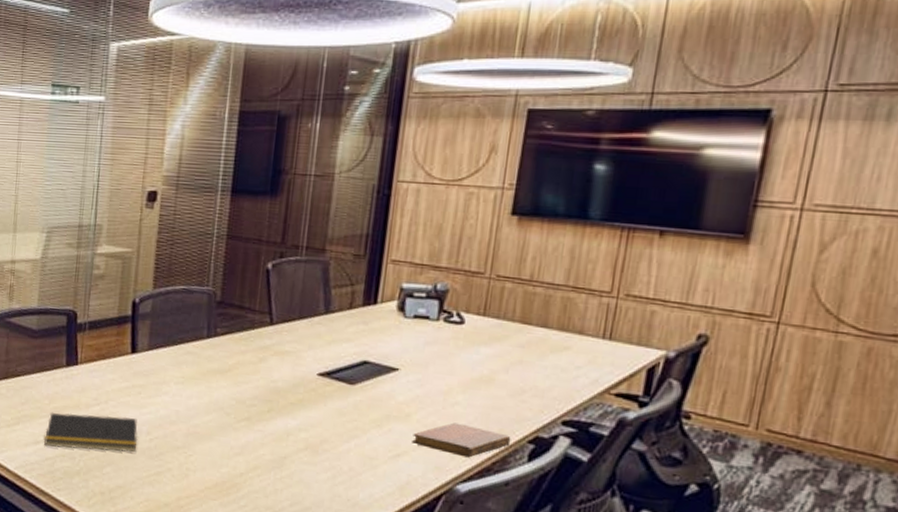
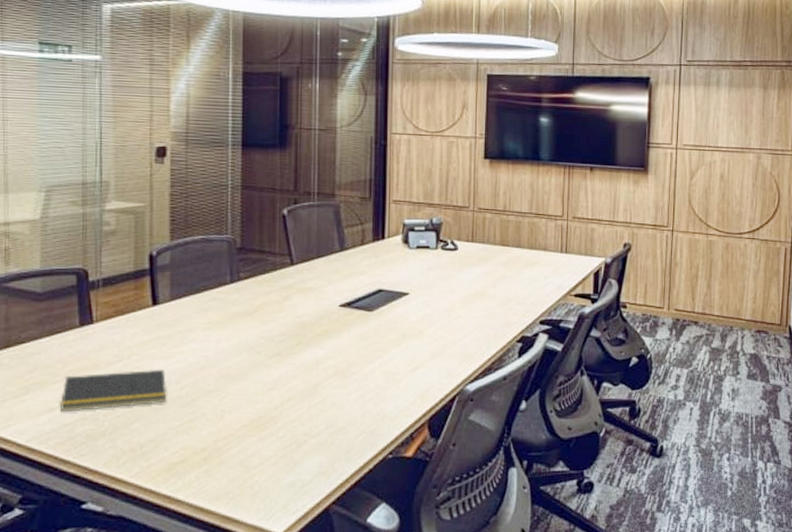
notebook: present [412,422,511,458] -> none [426,333,504,361]

